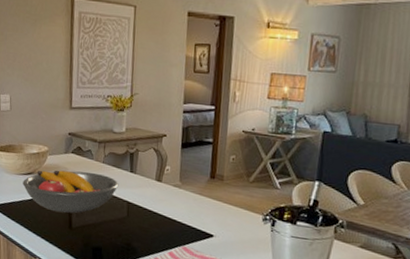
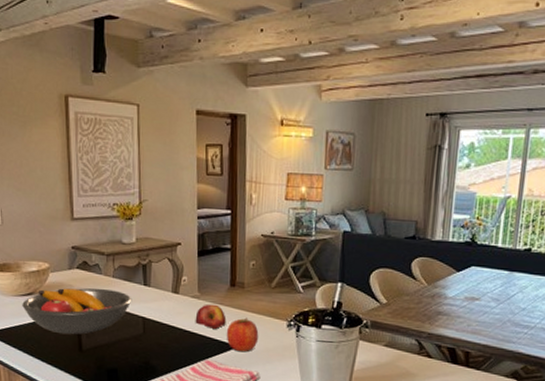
apple: none [175,193,205,218] -> present [195,304,227,330]
fruit: none [203,209,235,242] -> present [226,317,259,352]

